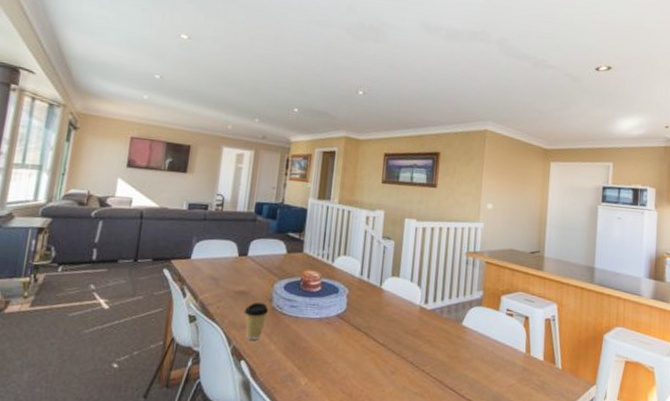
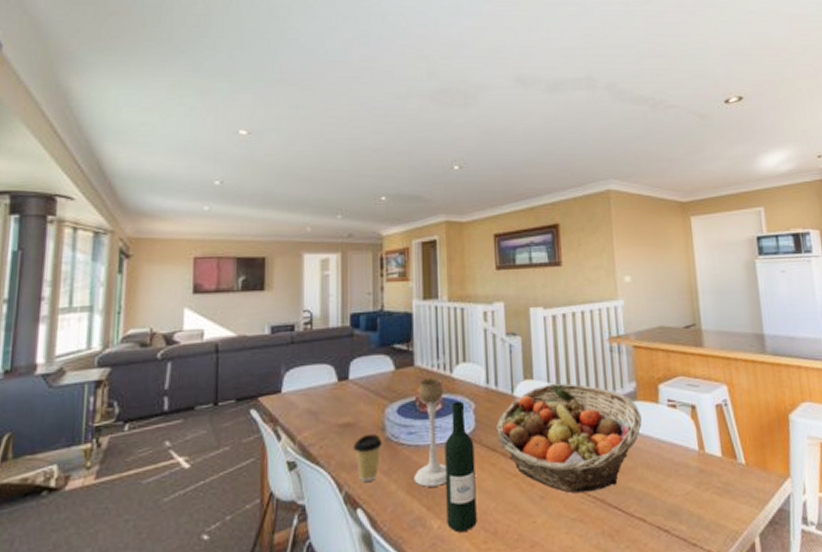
candle holder: none [290,264,325,352] -> present [414,377,447,487]
wine bottle: none [312,286,344,390] -> present [444,401,477,532]
fruit basket: none [363,282,483,374] -> present [496,383,642,493]

